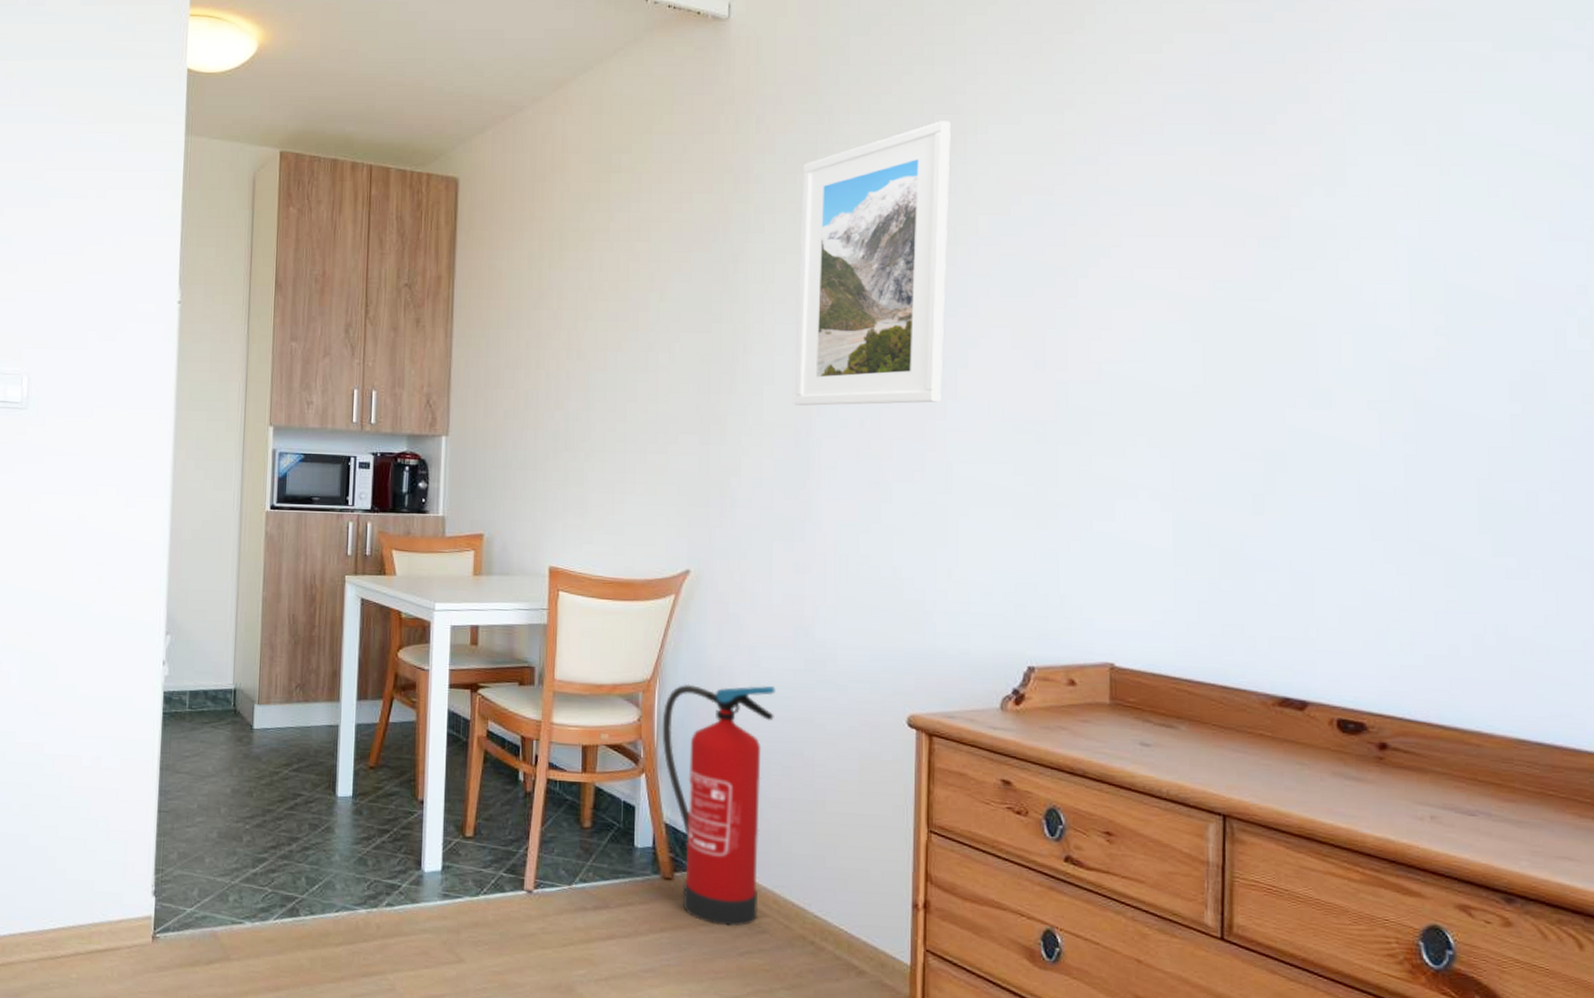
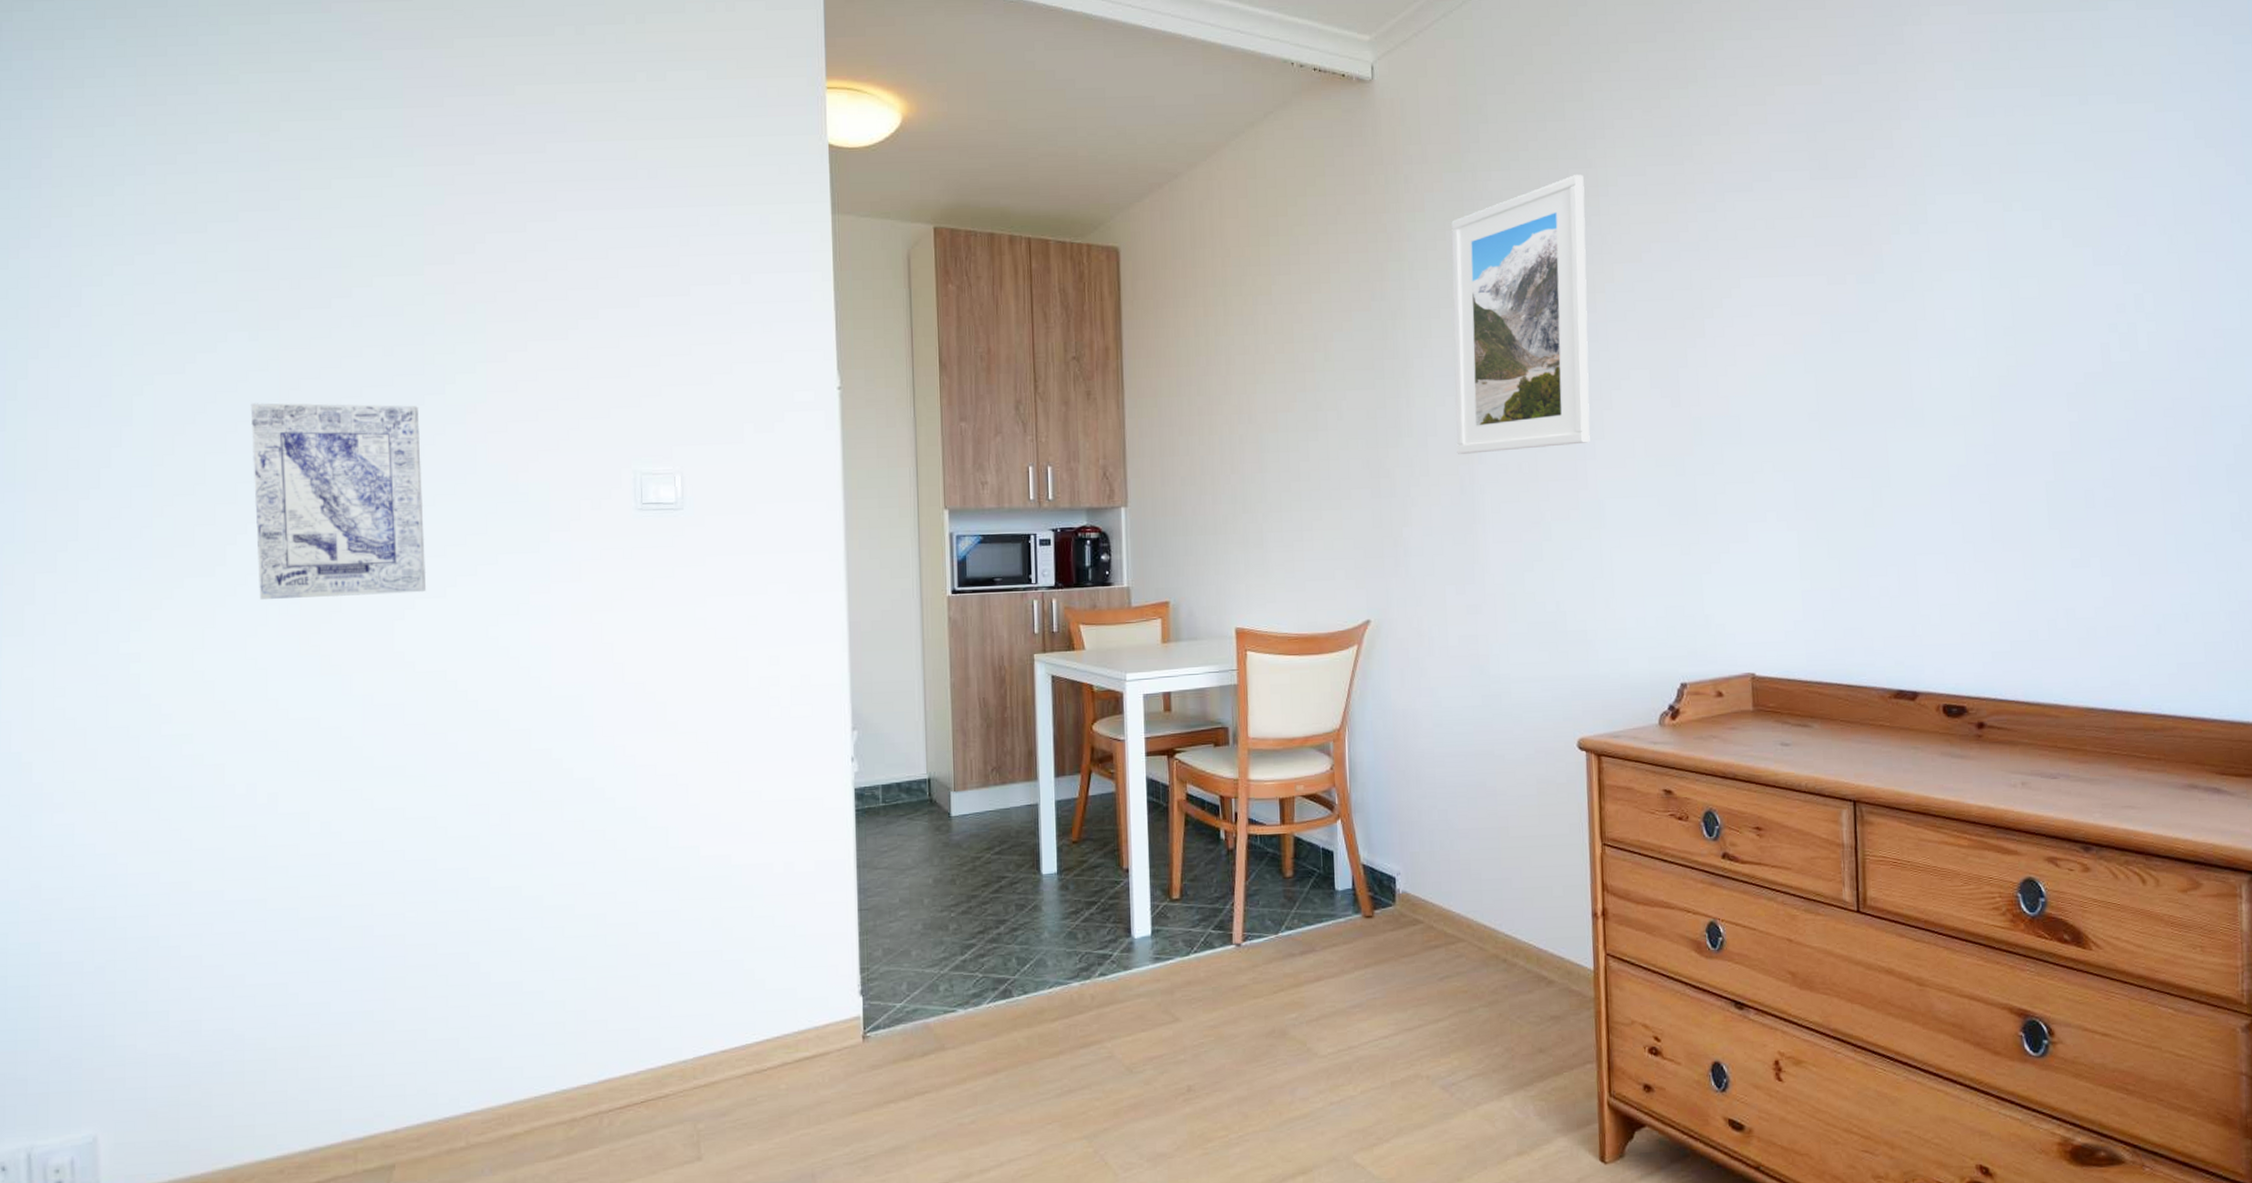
fire extinguisher: present [662,684,776,927] -> none [1353,724,1457,955]

